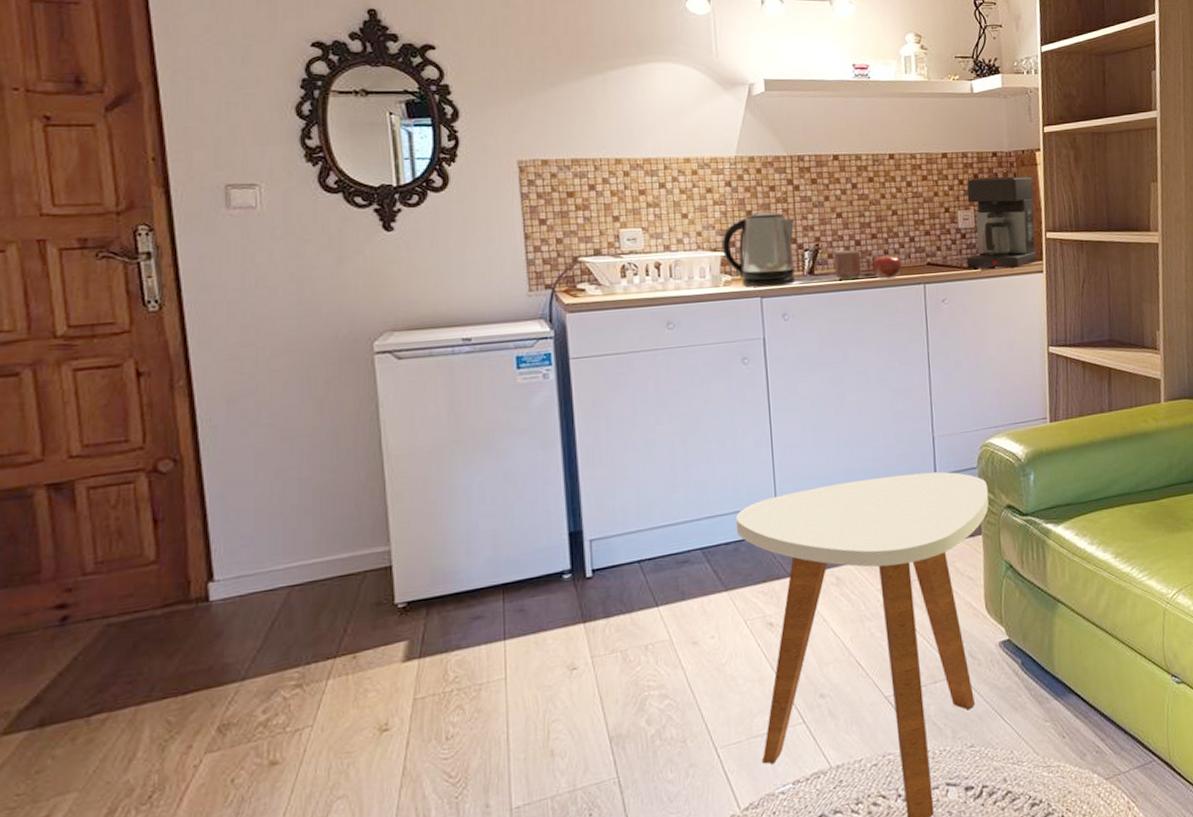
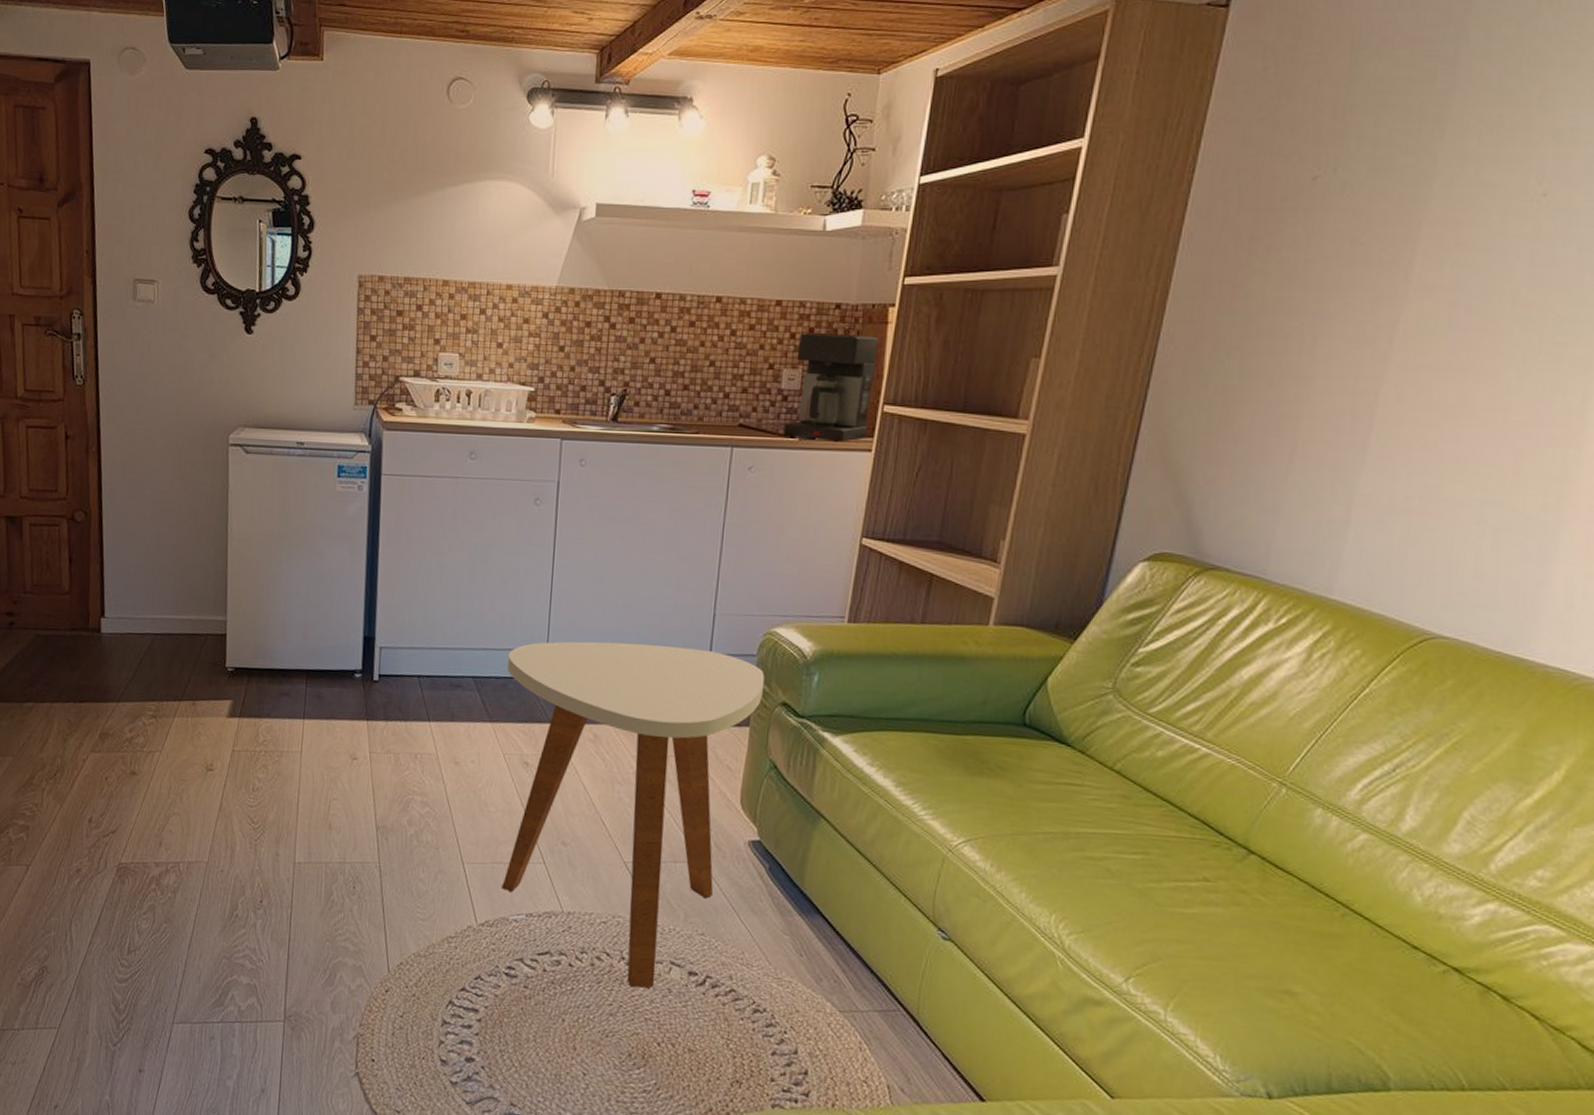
kettle: present [721,211,795,287] -> none [530,349,606,429]
mug: present [833,249,872,280] -> none [638,399,679,433]
fruit: present [871,253,902,280] -> none [678,408,711,437]

